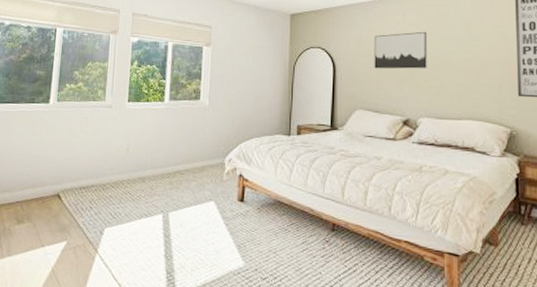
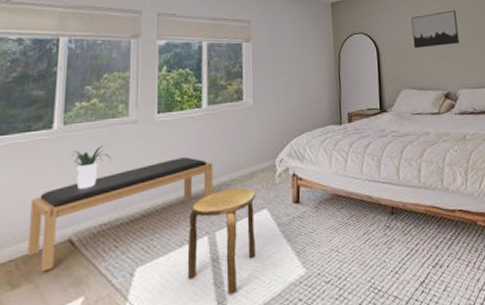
bench: none [29,143,171,216] -> present [28,157,214,272]
potted plant: none [62,123,91,156] -> present [71,145,111,190]
stool: none [143,177,206,268] -> present [187,188,256,294]

